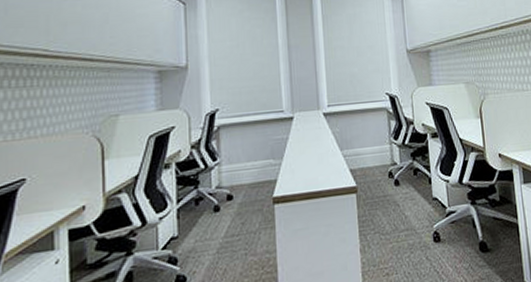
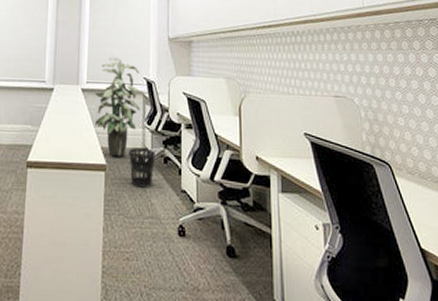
indoor plant: none [337,76,385,177] -> present [94,57,142,157]
wastebasket: none [378,163,405,204] -> present [129,148,155,188]

